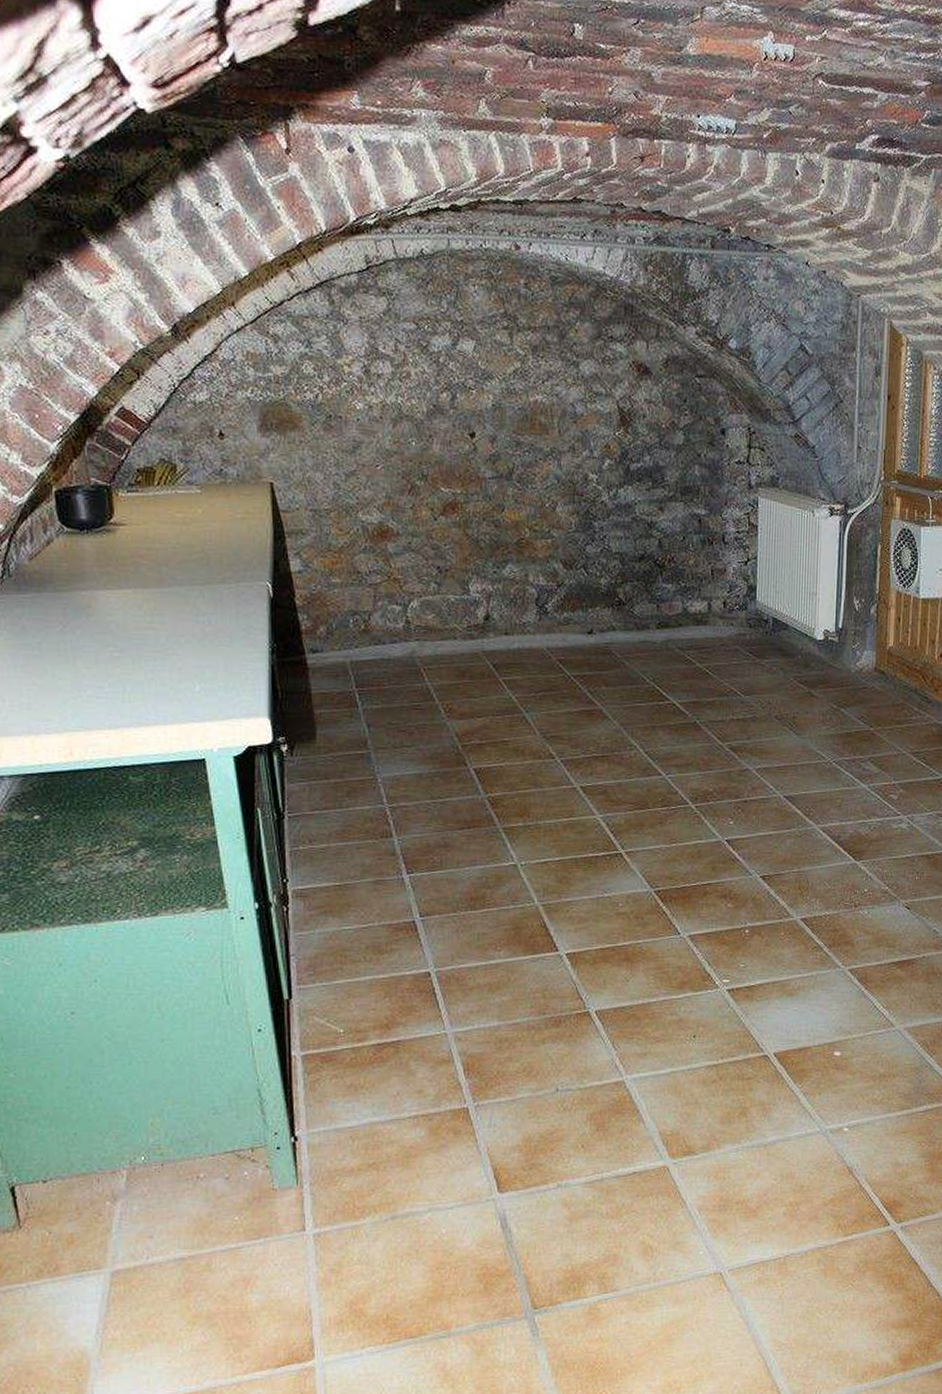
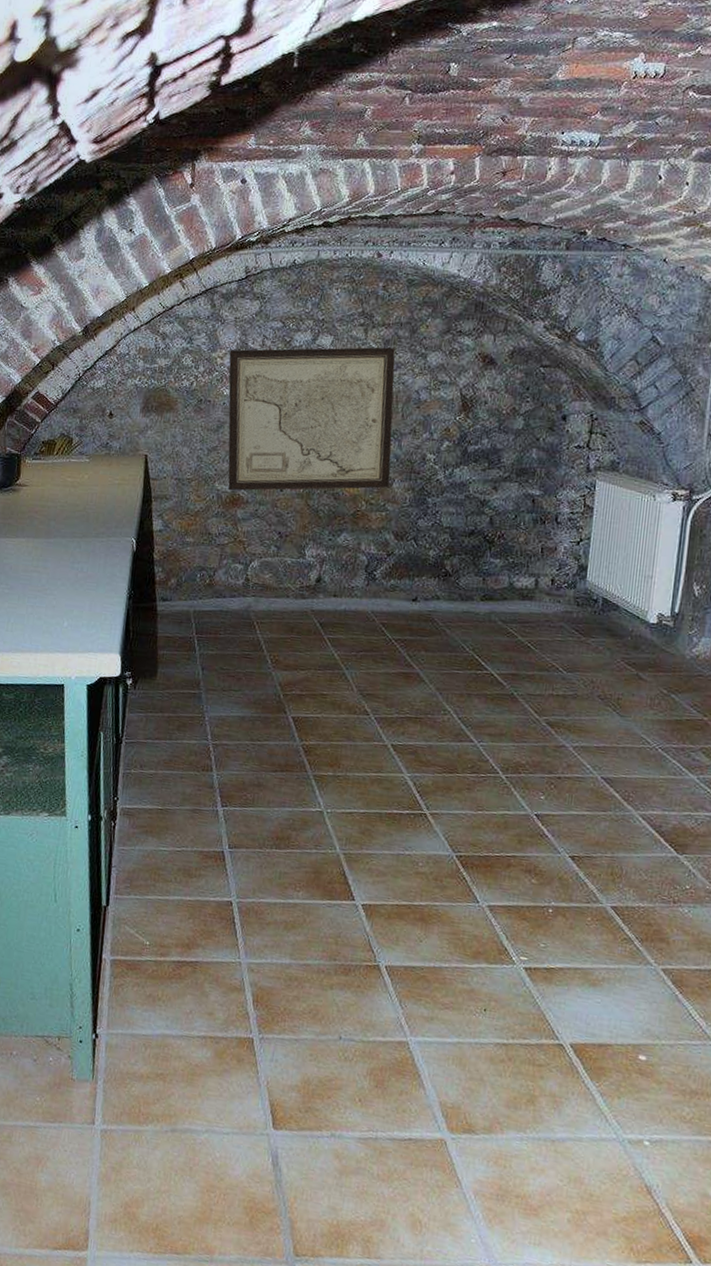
wall art: none [357,354,553,522] -> present [228,347,396,491]

